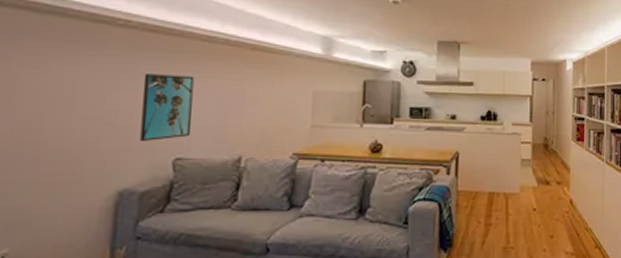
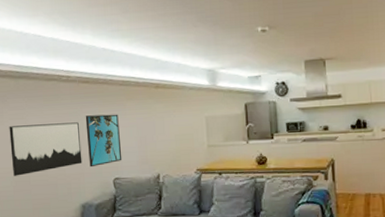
wall art: none [11,76,133,147] -> present [9,122,82,176]

